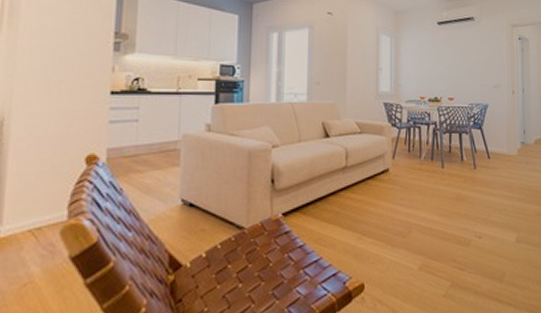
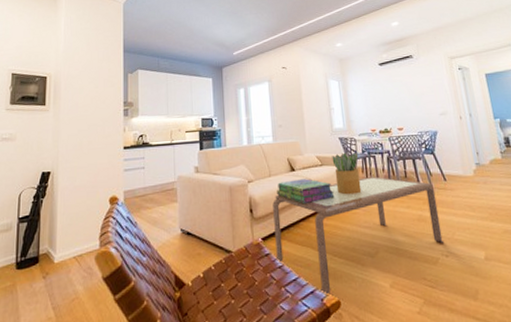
coffee table: none [296,150,480,279] -> present [273,176,445,296]
stack of books: none [306,147,372,175] -> present [277,179,335,203]
potted plant: none [373,120,403,168] -> present [332,152,362,195]

